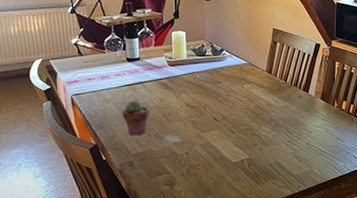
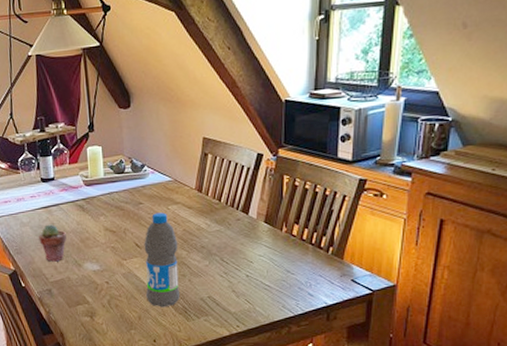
water bottle: none [221,91,251,174] -> present [144,212,179,308]

